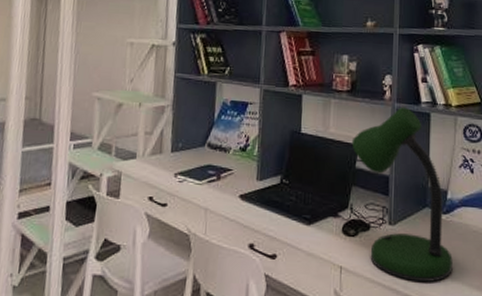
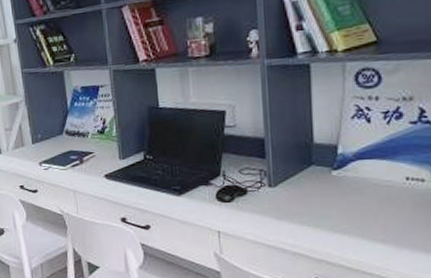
desk lamp: present [351,106,453,282] -> none [216,62,349,239]

